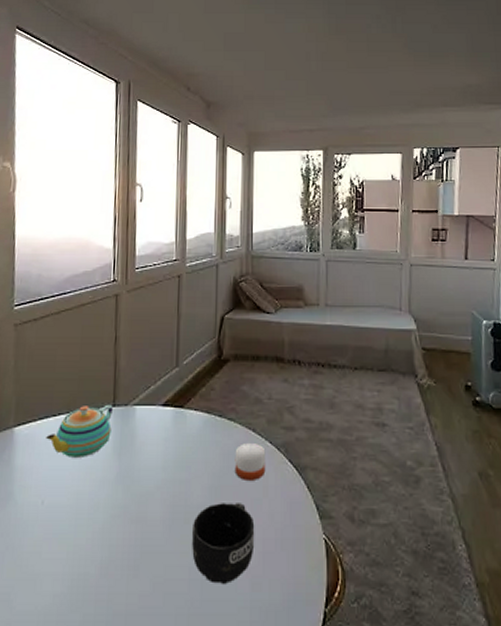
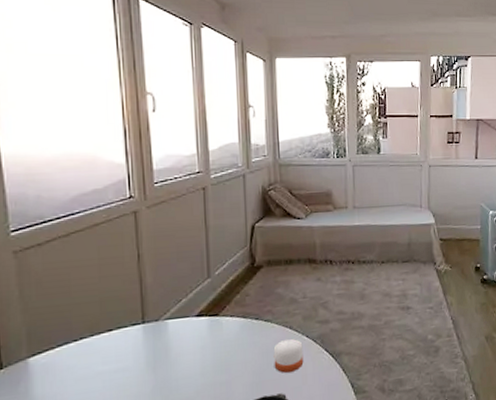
teapot: present [46,404,113,457] -> none [68,322,143,379]

